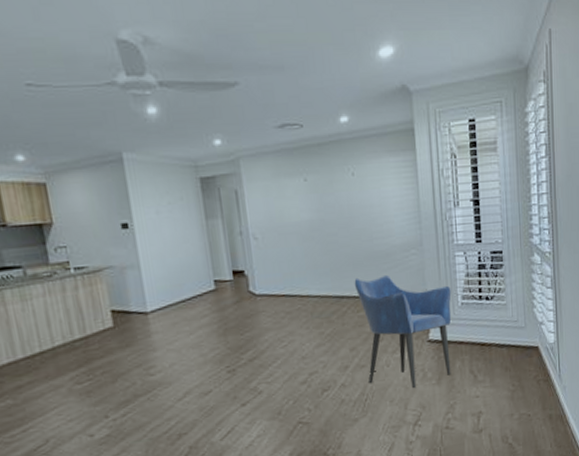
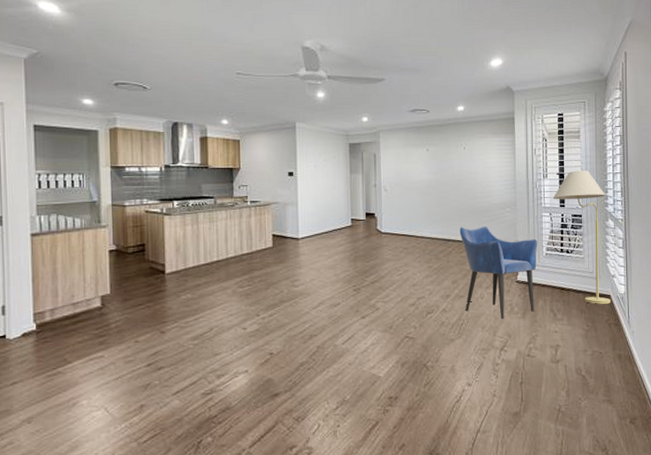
floor lamp: none [466,193,539,359] -> present [552,170,611,304]

